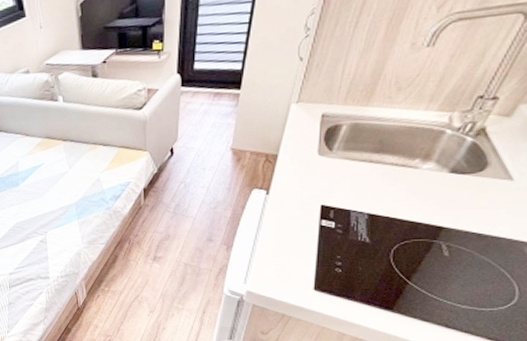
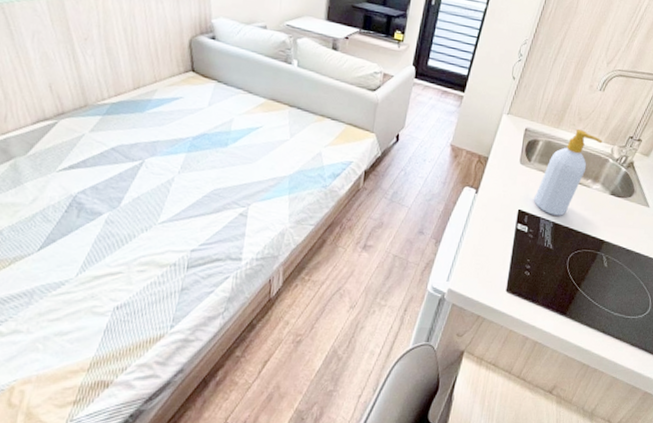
soap bottle: none [341,100,434,206] -> present [534,128,602,216]

